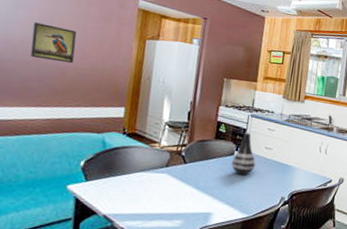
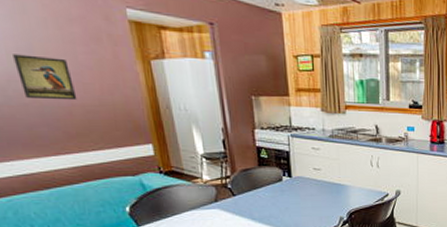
vase: present [231,132,256,176] -> none [282,155,308,201]

